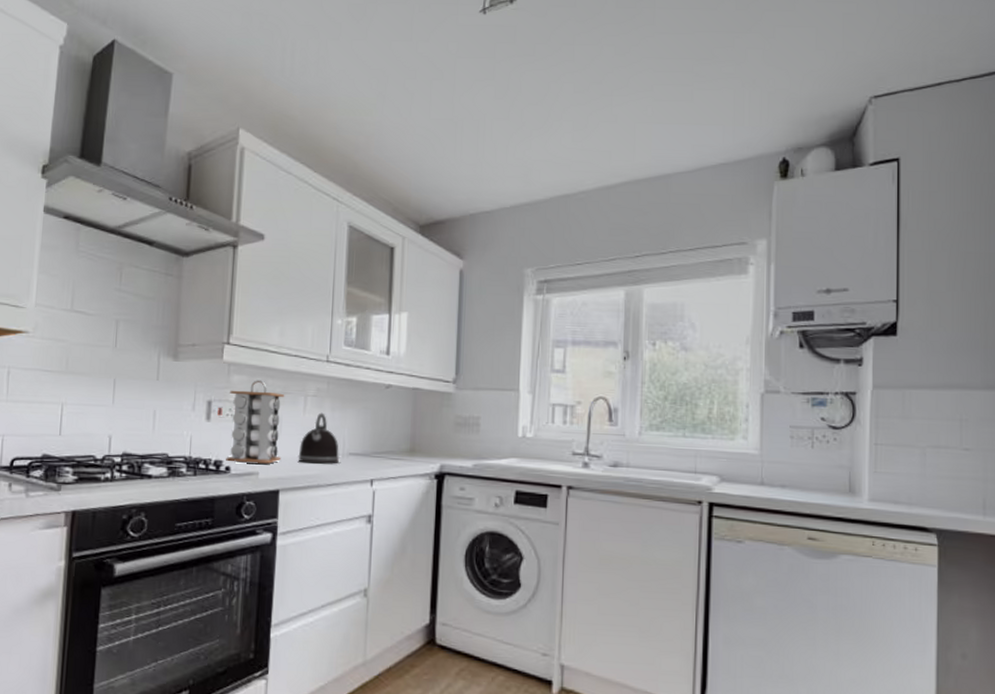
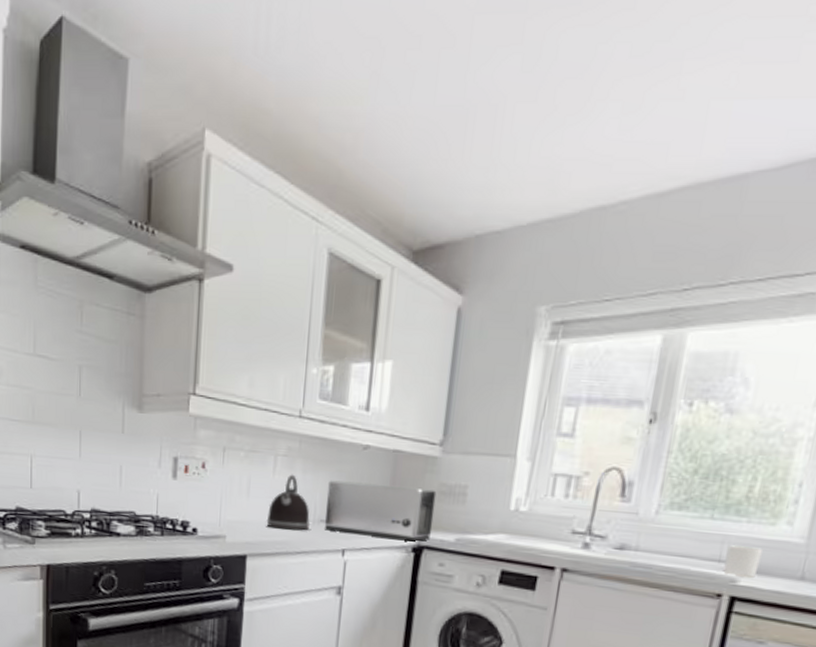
spice rack: present [226,380,285,465] -> none [193,436,254,528]
toaster: none [353,416,453,469] -> present [324,480,437,542]
mug: none [700,458,727,486] -> present [723,545,762,579]

